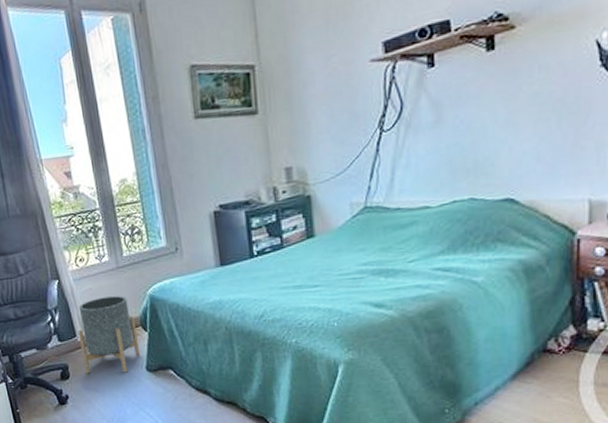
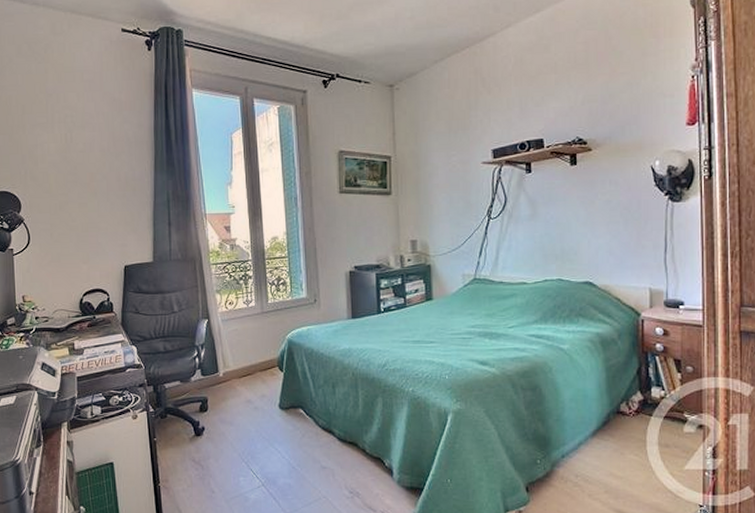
planter: present [78,296,141,374] -> none [220,338,275,409]

